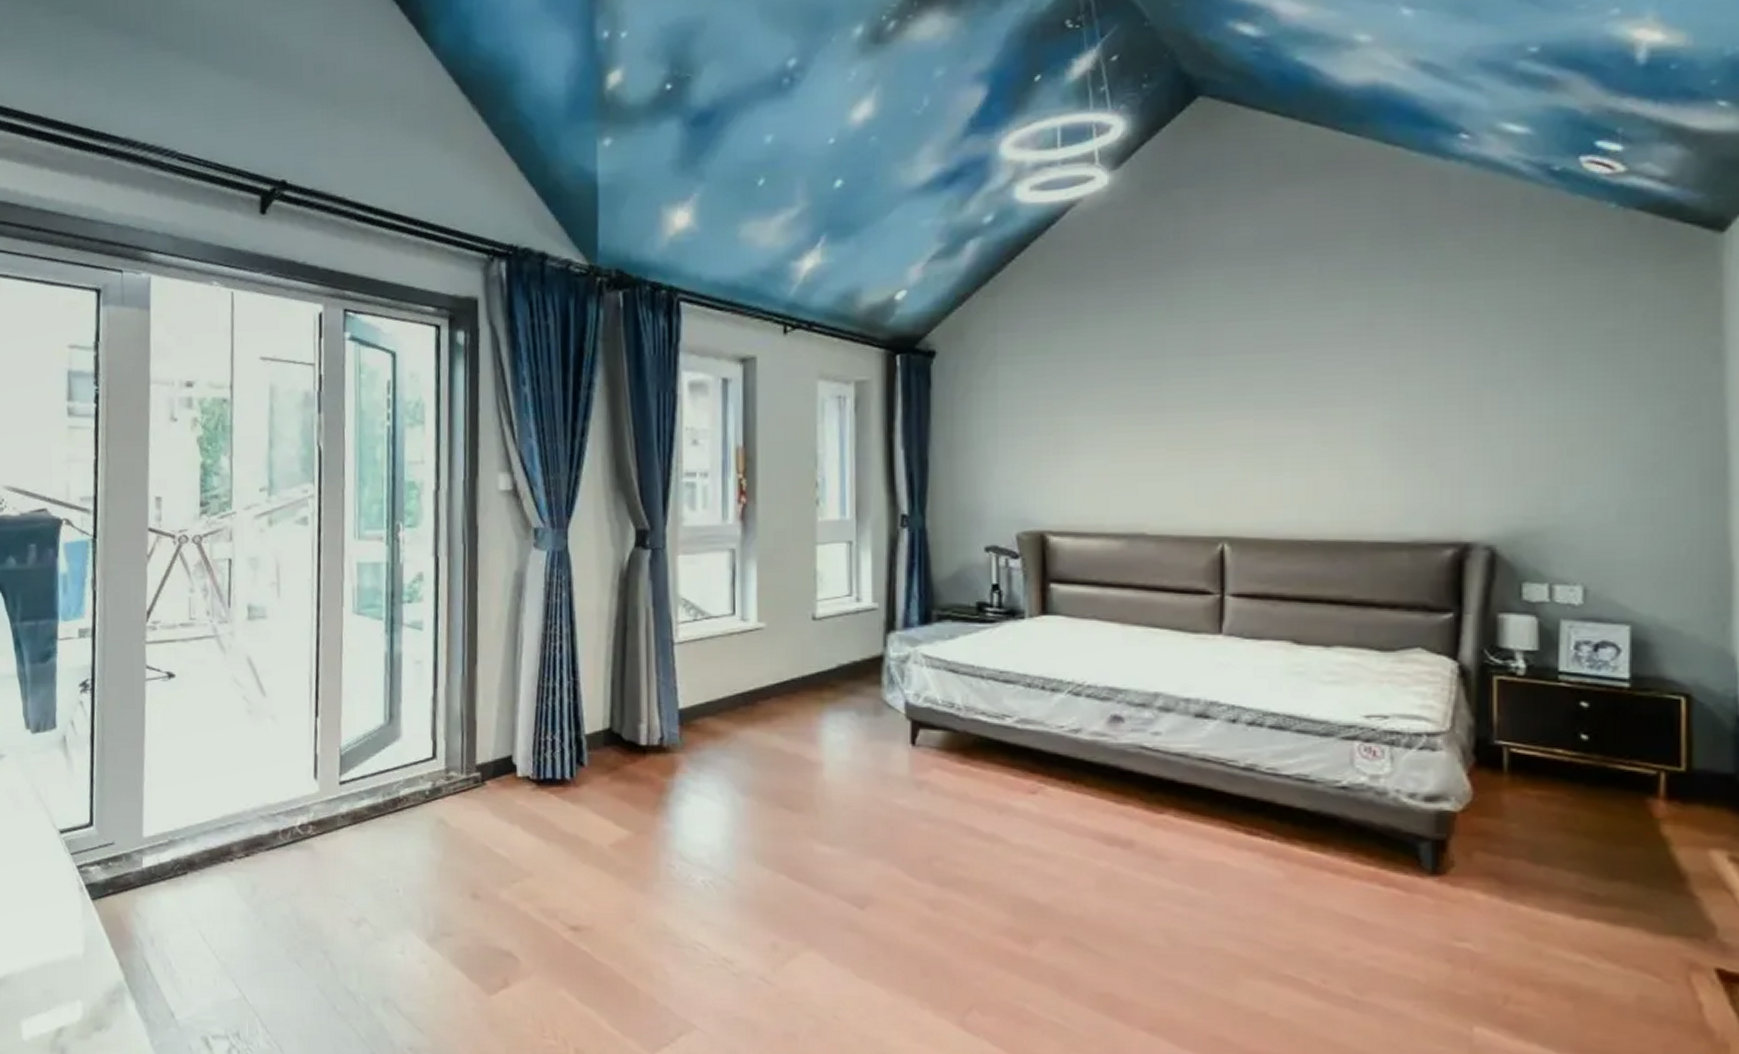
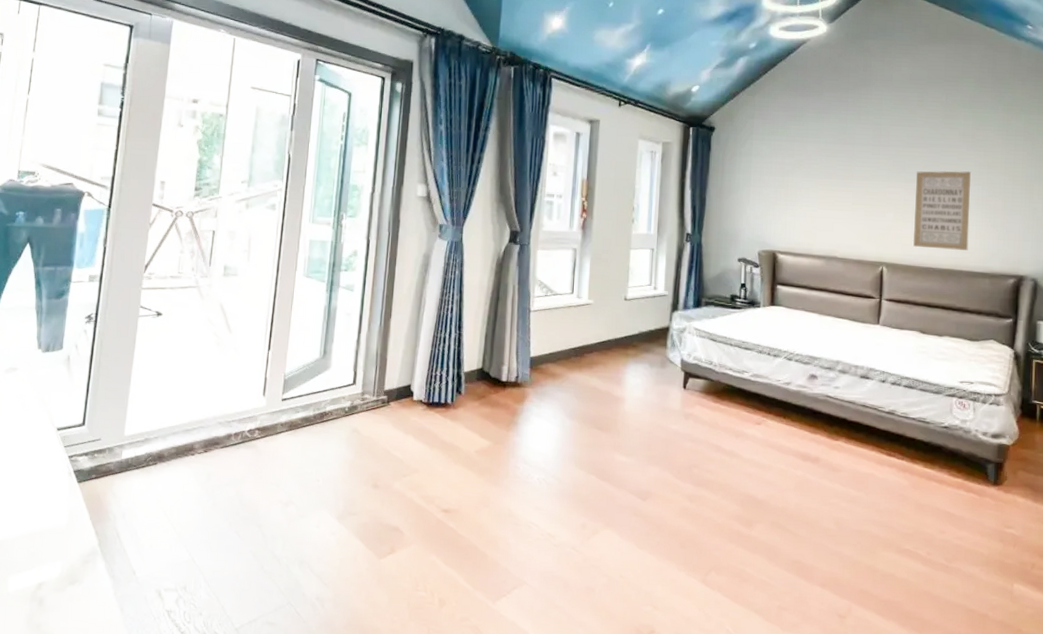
wall art: none [1272,381,1370,511] -> present [912,170,971,250]

